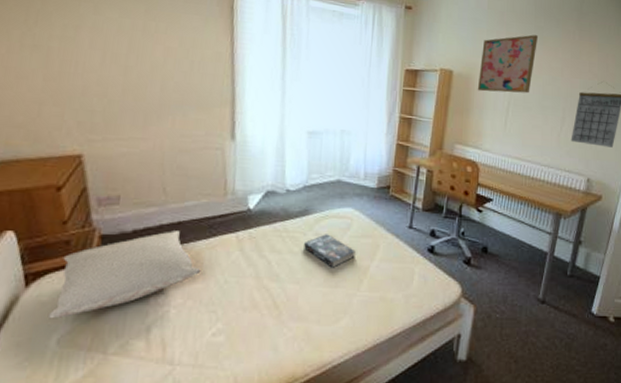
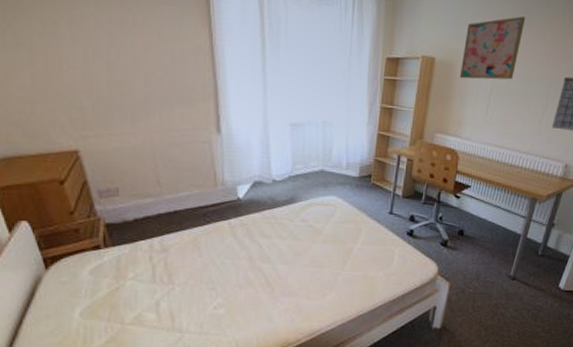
pillow: present [47,230,201,319] -> none [69,219,199,296]
book: present [304,234,356,268] -> none [292,220,340,250]

